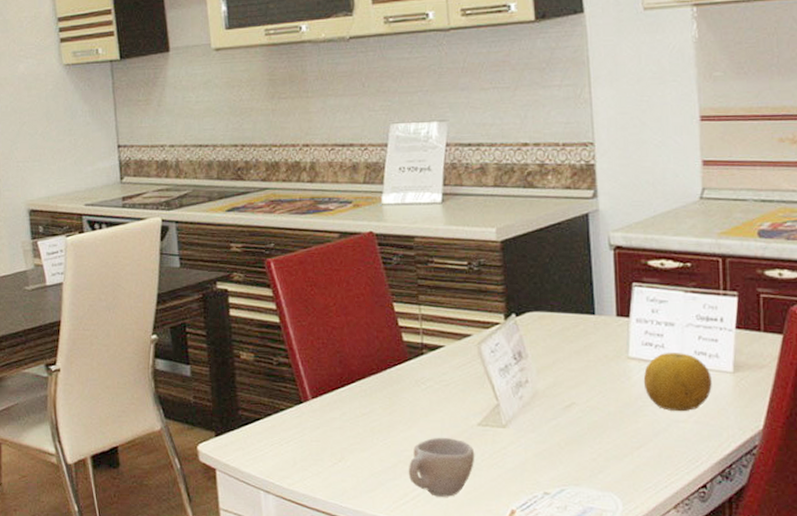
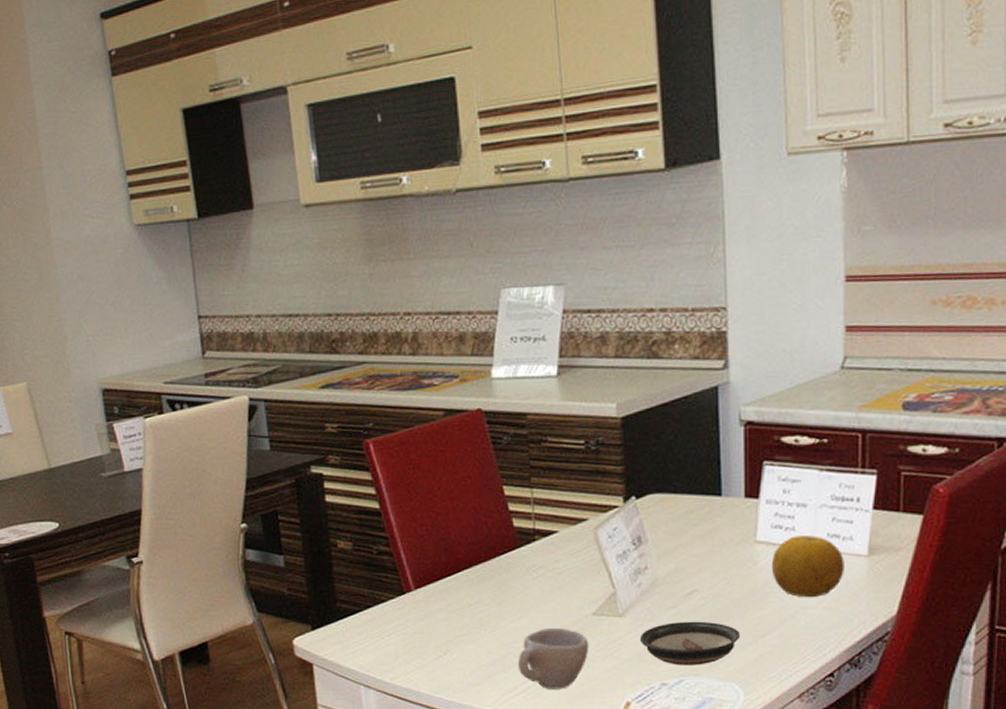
saucer: none [522,432,616,476] -> present [639,621,740,665]

